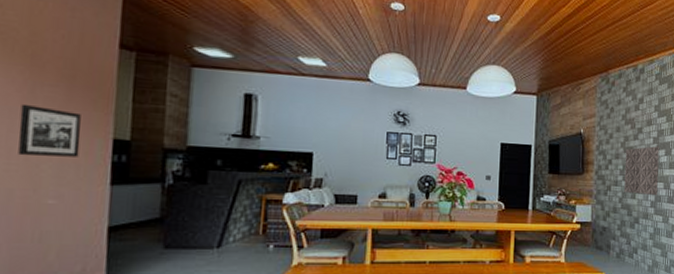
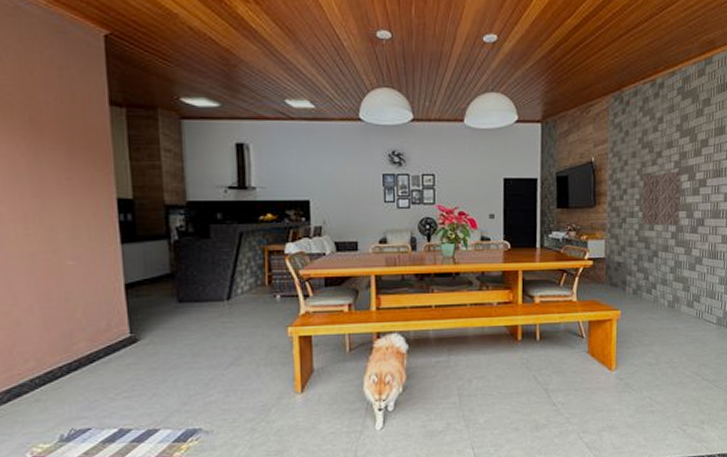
picture frame: present [18,103,81,157] -> none [28,168,88,220]

